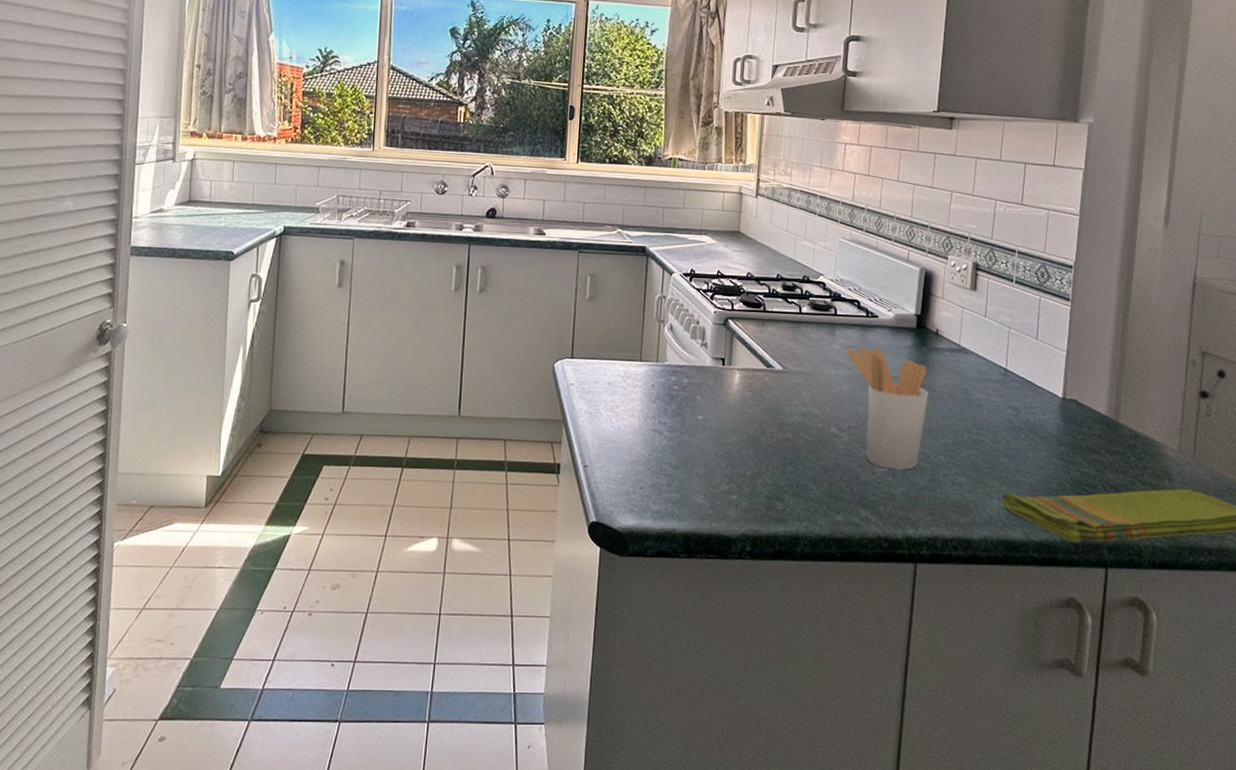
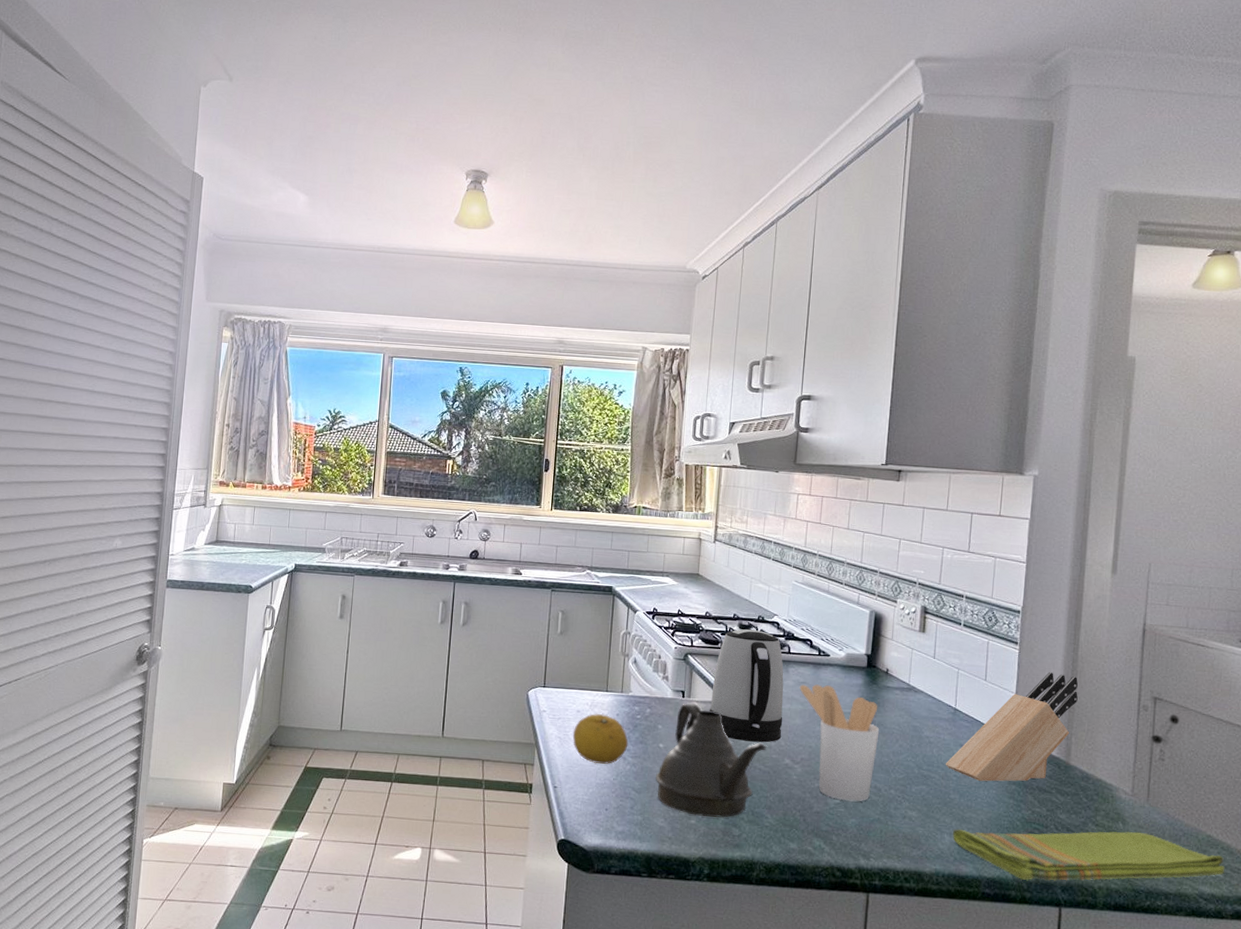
fruit: none [604,385,665,440] -> present [573,713,629,764]
teapot: none [693,371,811,492] -> present [655,703,766,818]
kettle: none [751,290,830,411] -> present [709,629,784,743]
knife block: none [995,329,1129,443] -> present [945,672,1078,782]

